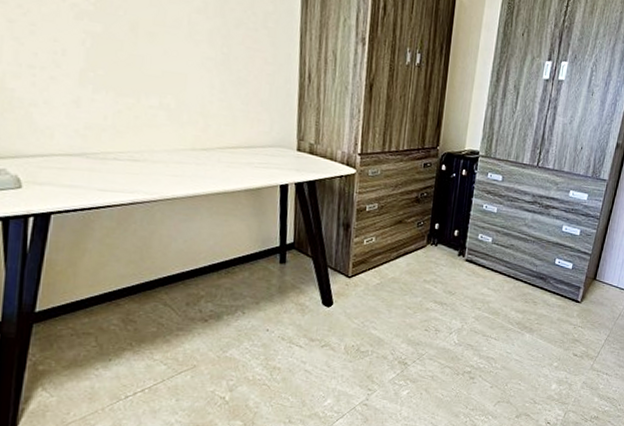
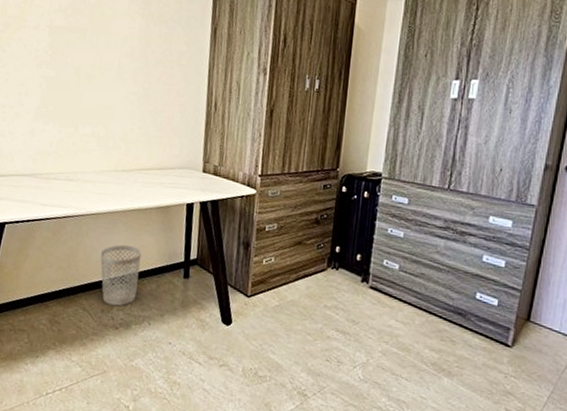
wastebasket: none [180,231,231,298] -> present [100,244,142,306]

